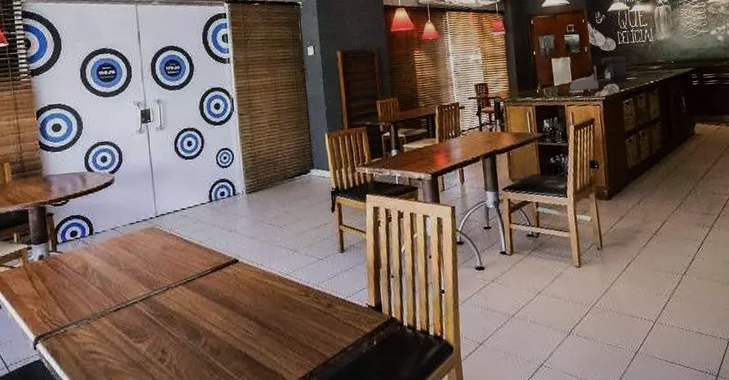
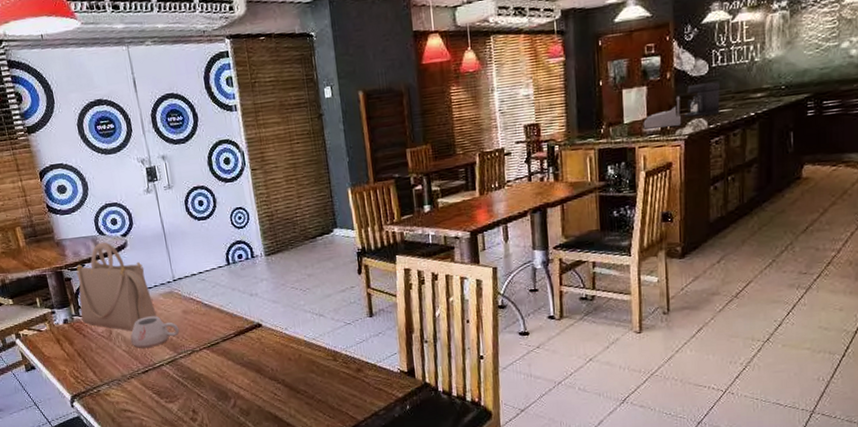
handbag: none [58,178,136,268] -> present [76,242,157,331]
cup: none [106,251,157,285] -> present [130,315,180,348]

